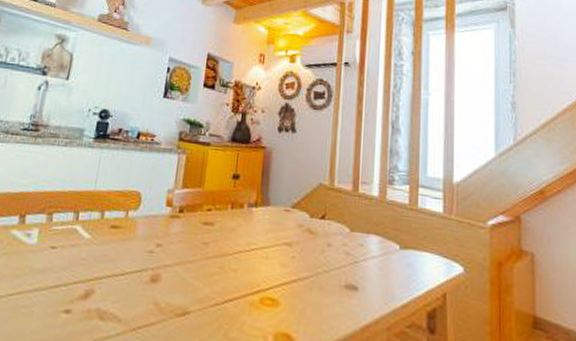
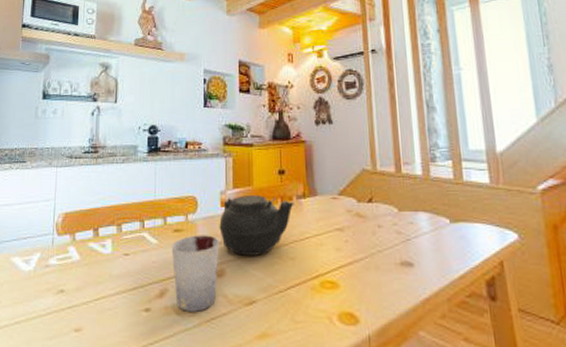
cup: none [101,234,159,319] -> present [171,235,219,312]
teapot: none [161,196,245,263] -> present [219,195,294,256]

